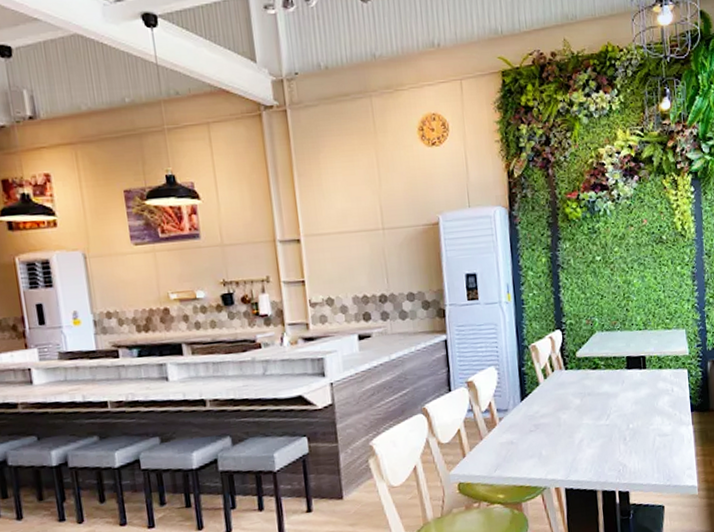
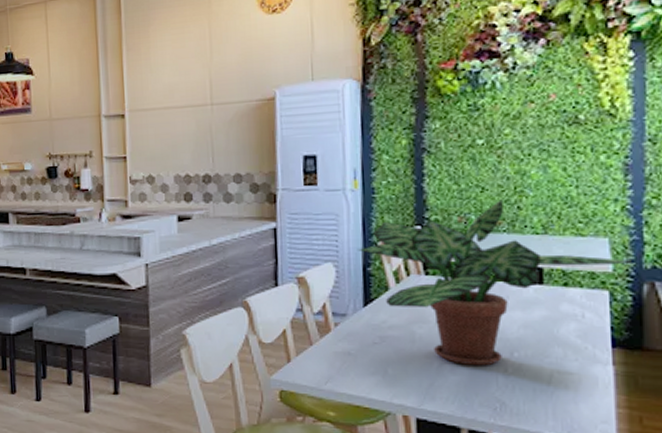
potted plant: none [514,303,700,440] -> present [358,198,632,366]

